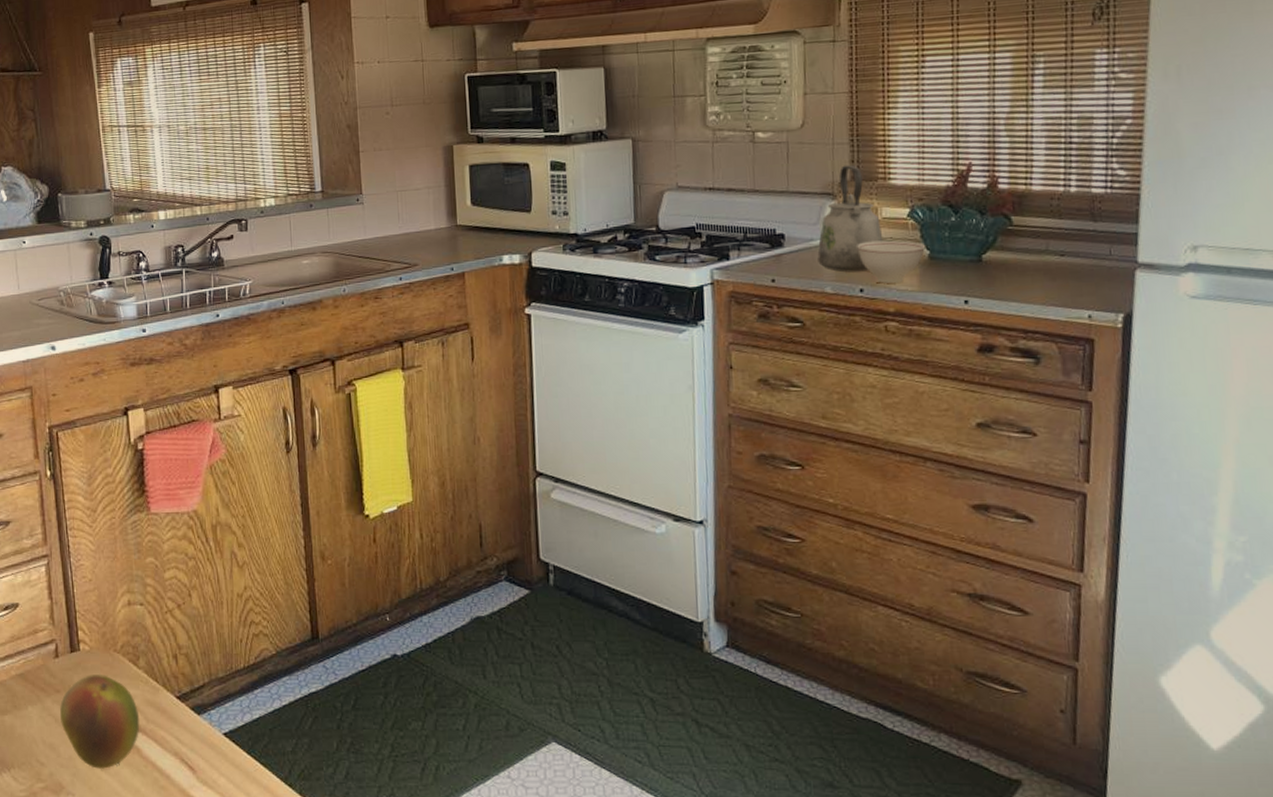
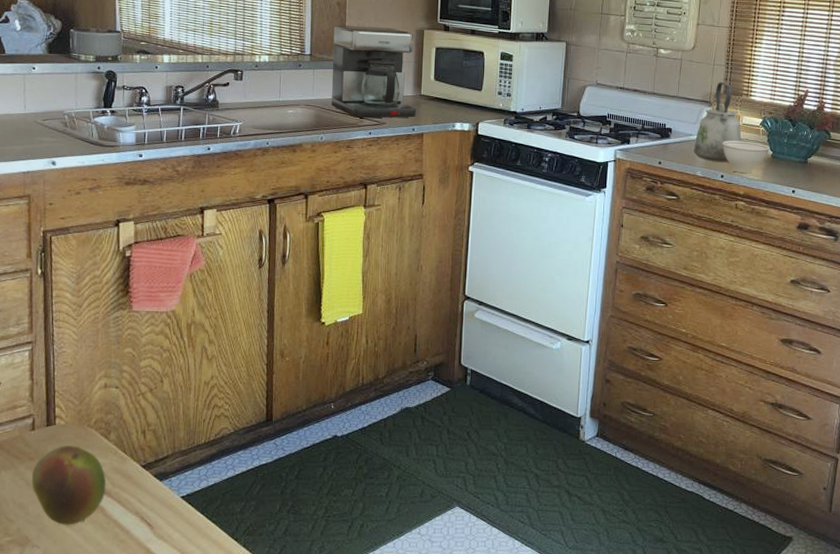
coffee maker: none [346,147,454,262] -> present [332,25,417,118]

